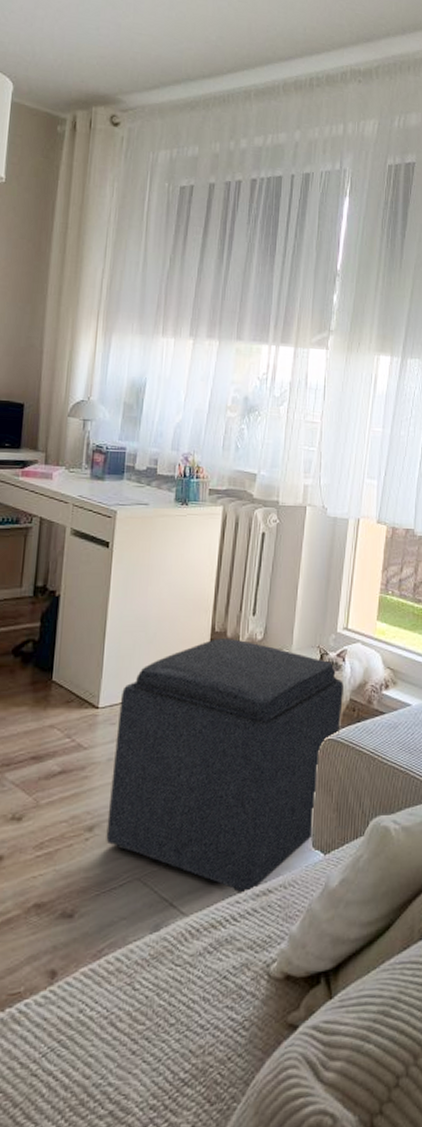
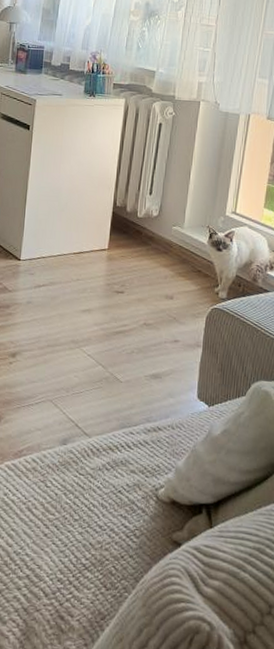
ottoman: present [106,639,344,895] -> none [25,212,231,428]

